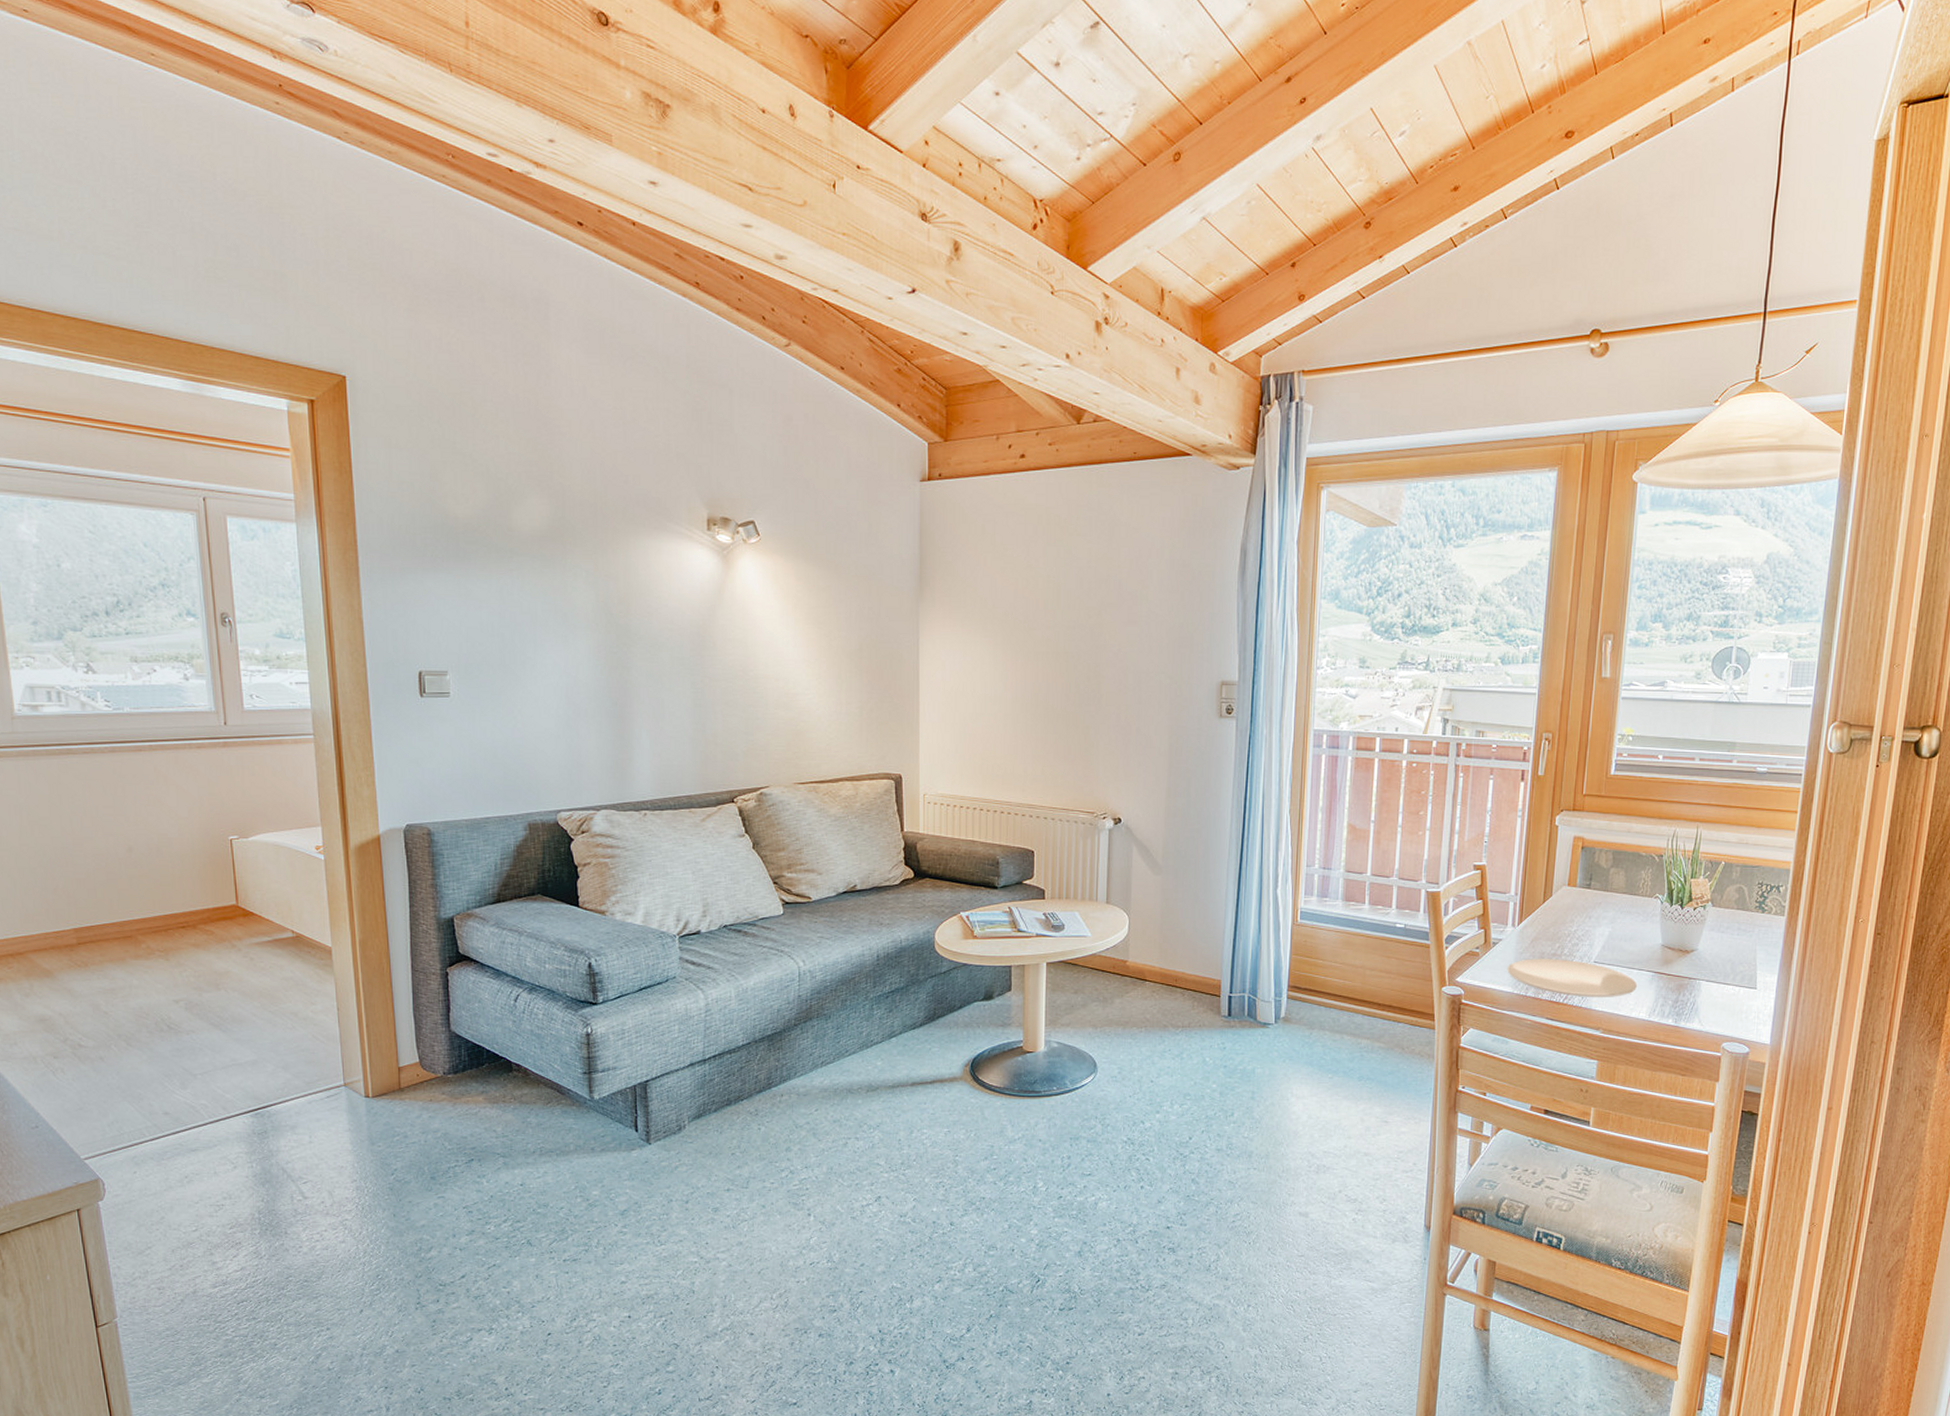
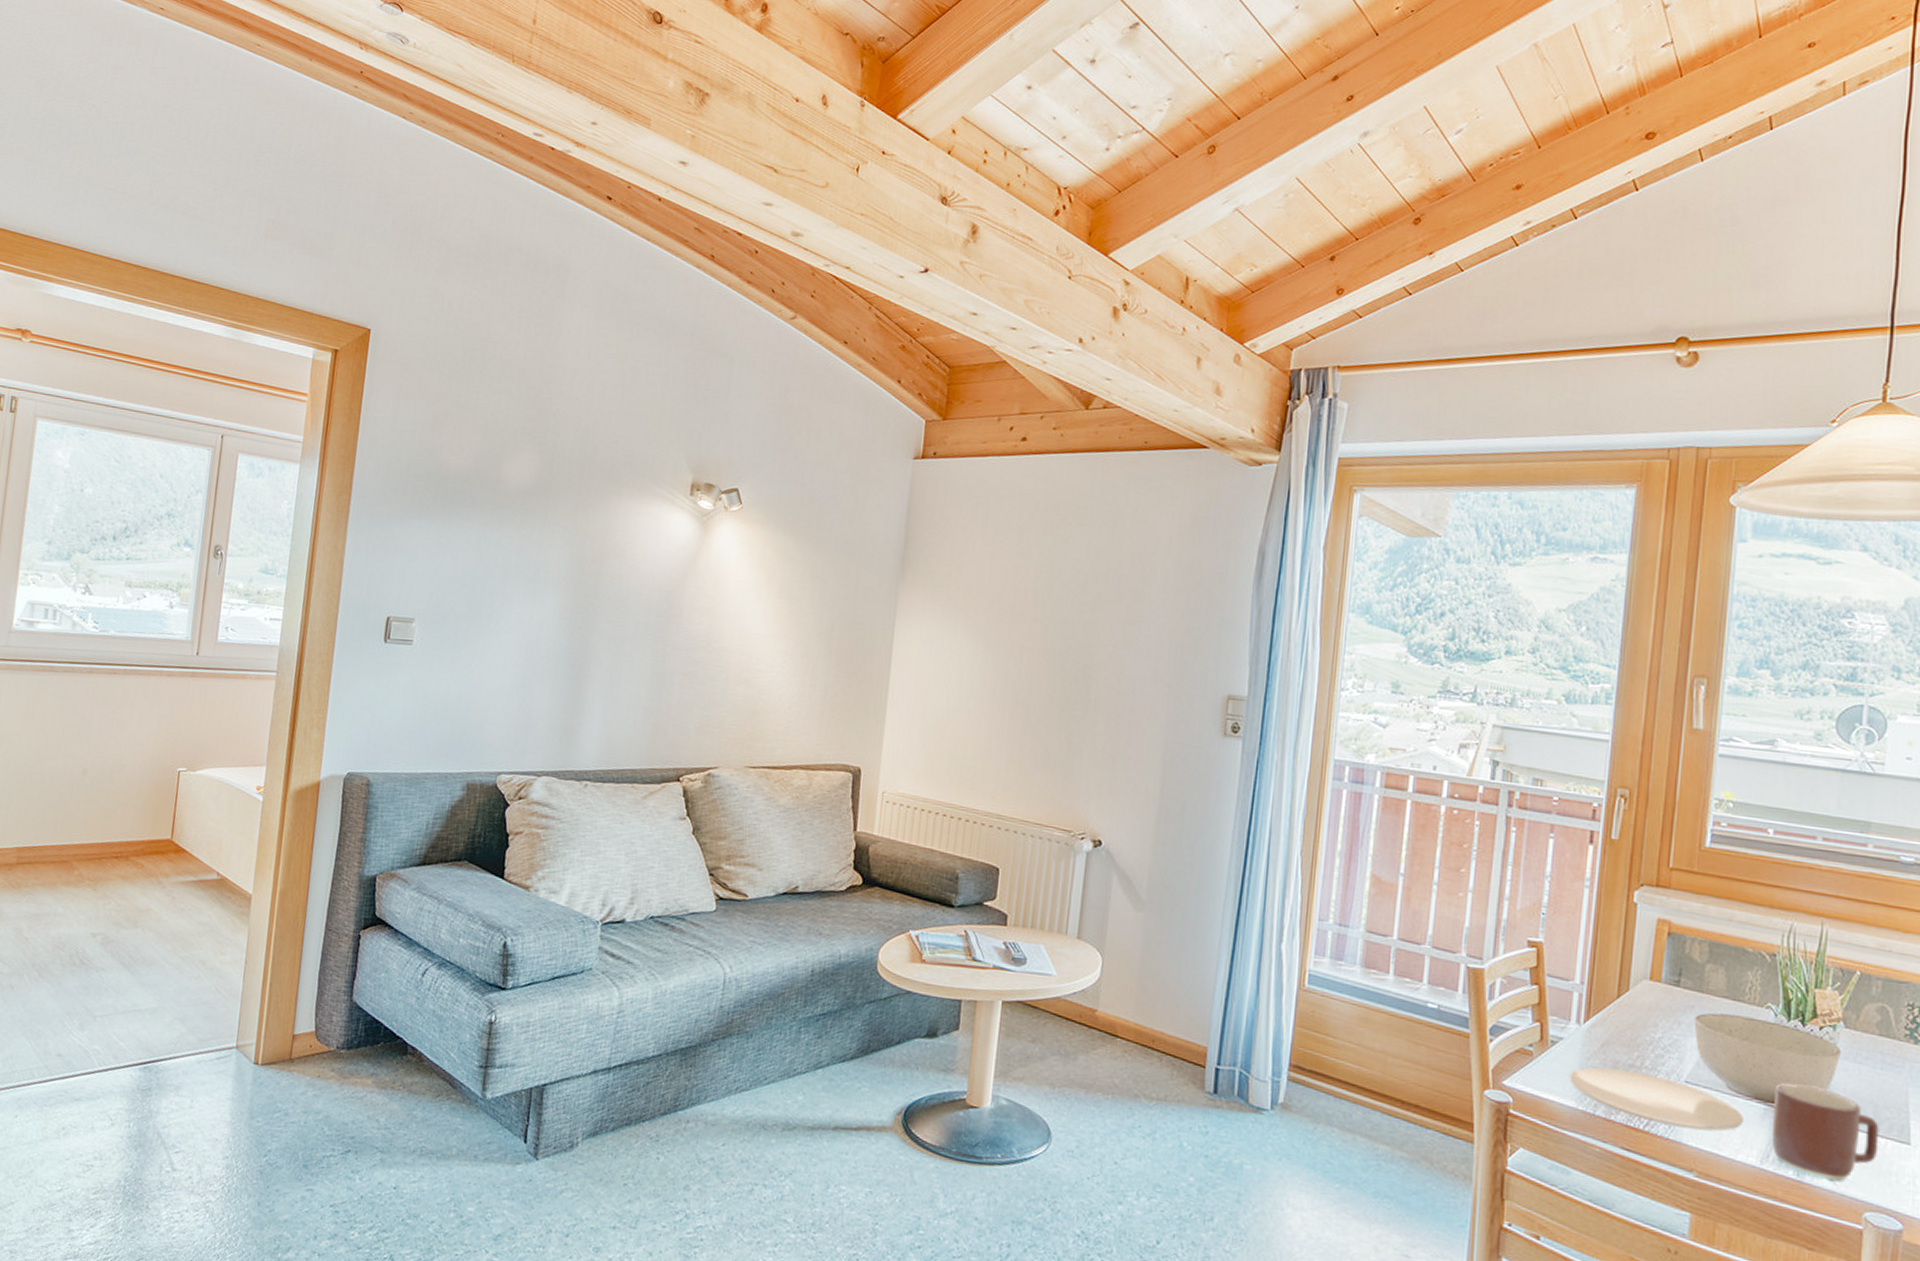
bowl: none [1601,906,1709,972] -> present [1694,1012,1841,1105]
mug: none [1657,954,1735,1023] -> present [1771,1082,1879,1181]

